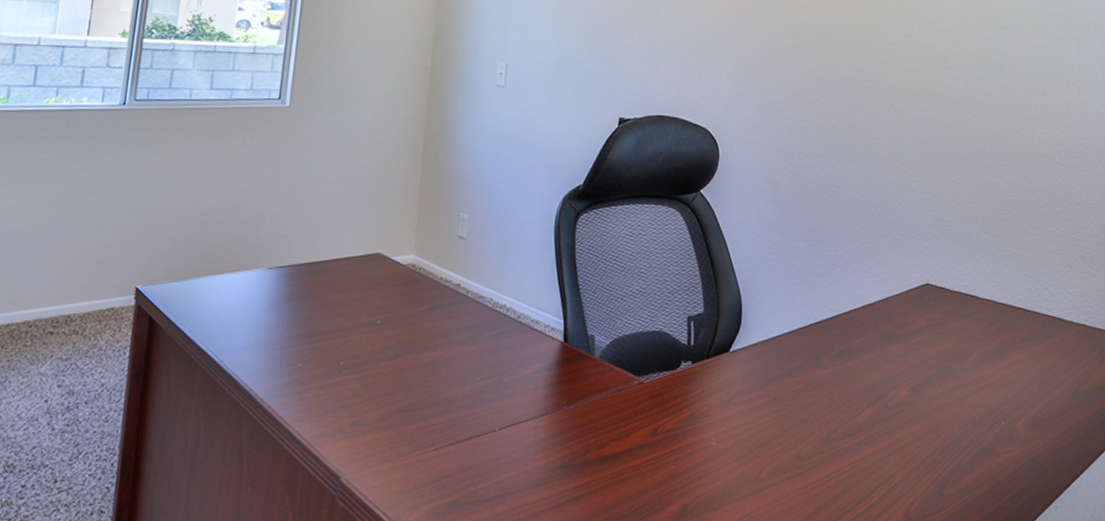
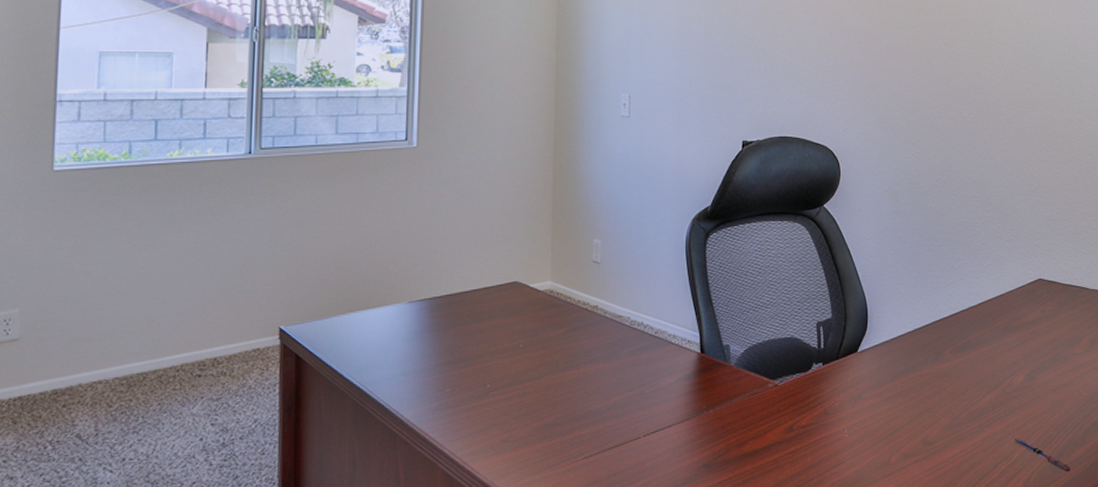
pen: none [895,459,958,503] -> present [1014,438,1072,473]

